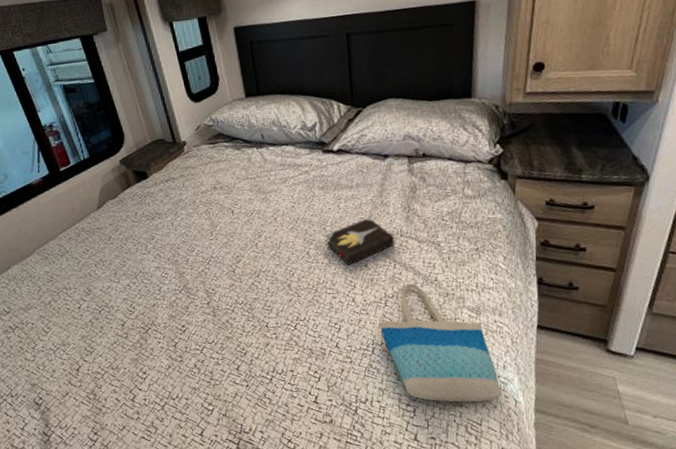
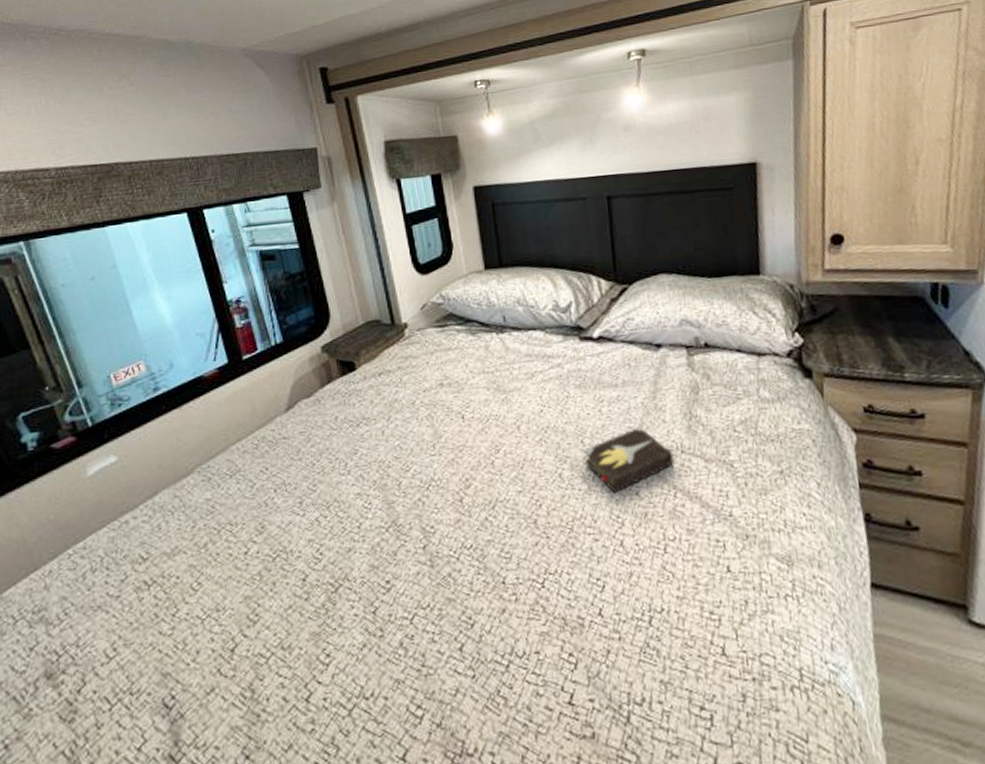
tote bag: present [379,283,502,402] -> none [657,519,833,704]

